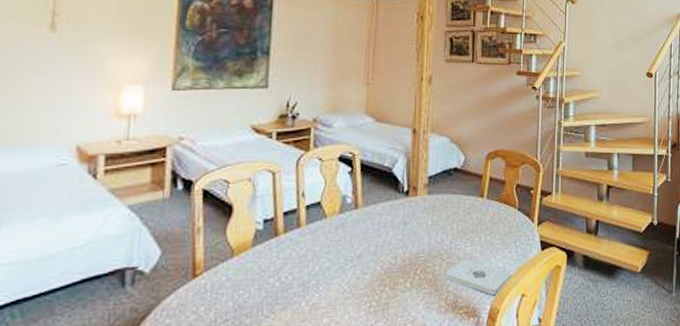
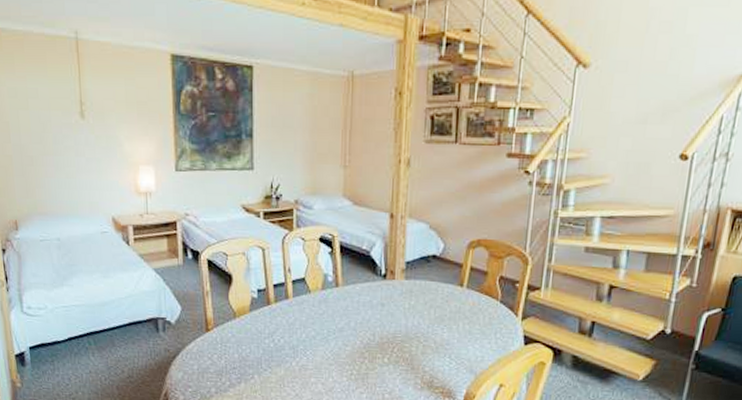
notepad: present [444,259,512,295] -> none [421,344,490,381]

